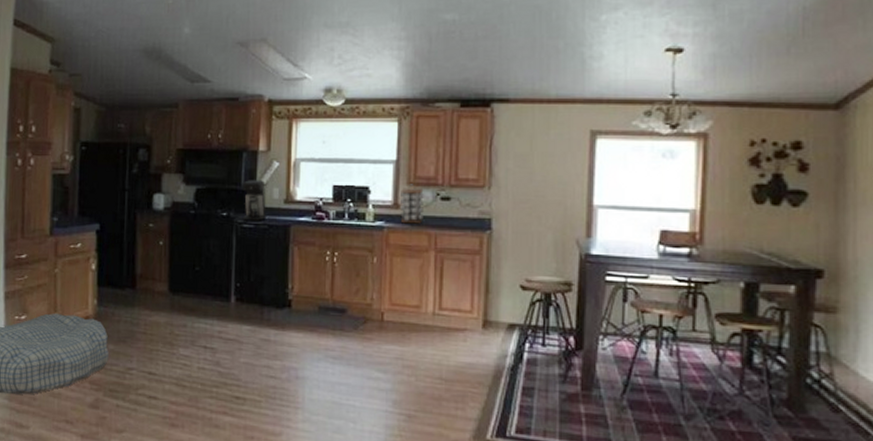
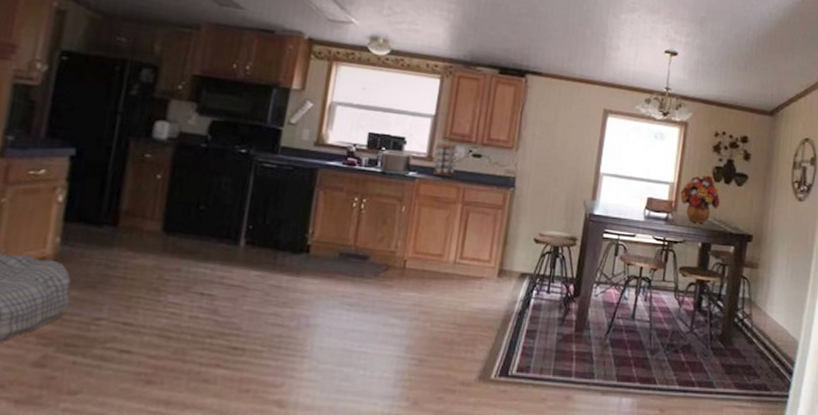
coffee maker: present [242,180,266,221] -> none [264,117,295,162]
toaster: none [348,200,379,226] -> present [380,150,413,176]
flower arrangement: none [705,195,767,258] -> present [679,174,721,224]

